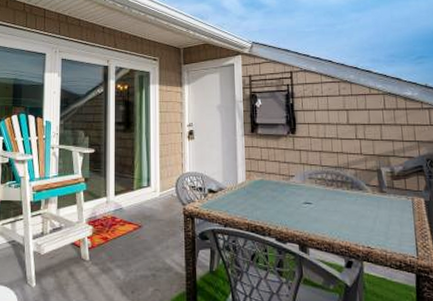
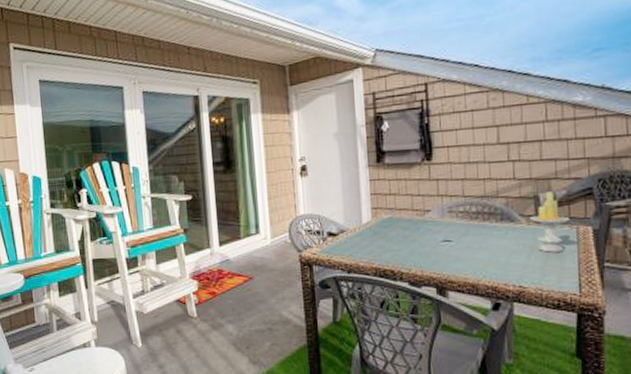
candle: none [373,167,407,219] -> present [529,191,571,252]

